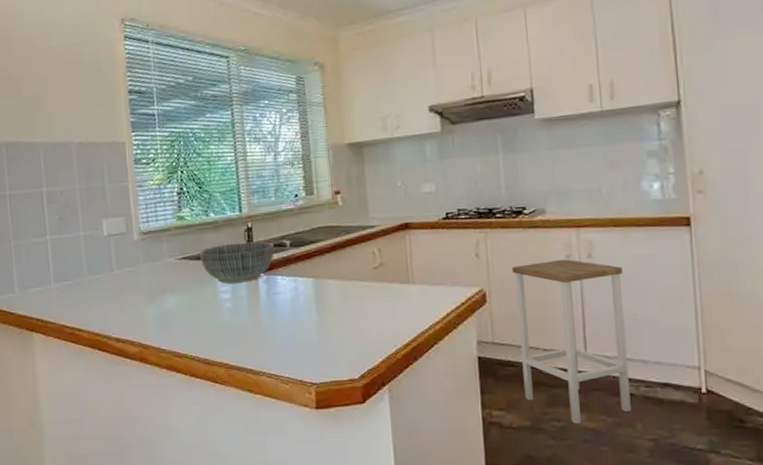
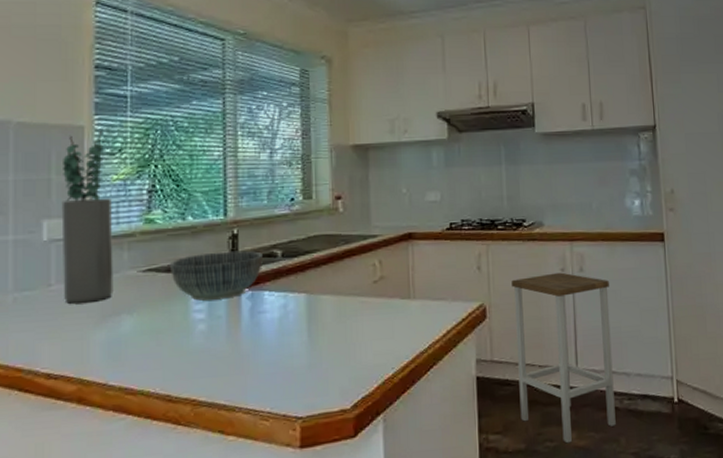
vase: none [112,144,158,285] -> present [61,130,113,304]

